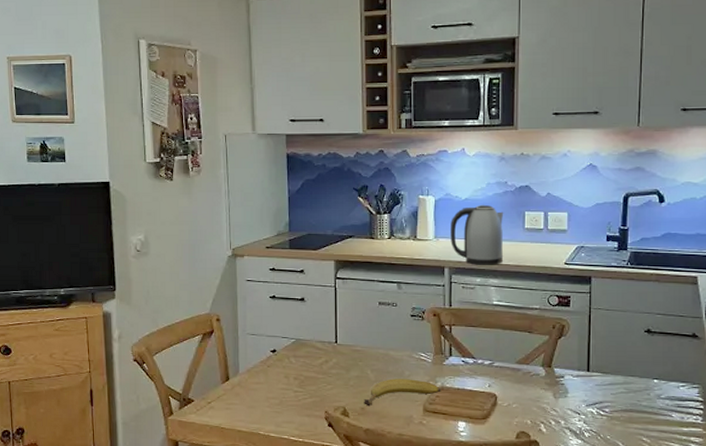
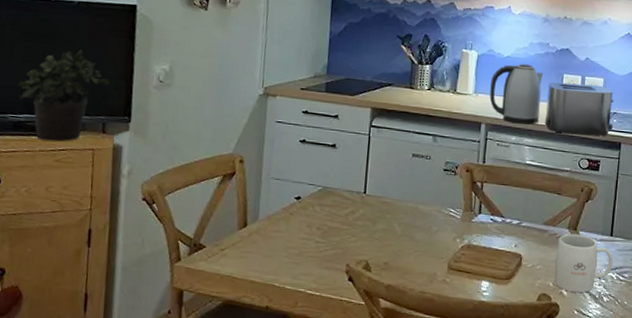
potted plant: none [16,227,94,314] -> present [18,49,110,143]
fruit: present [364,378,441,407] -> none [387,233,468,262]
toaster: none [509,220,581,272] -> present [544,82,615,136]
mug: none [531,371,593,429] -> present [554,233,614,293]

